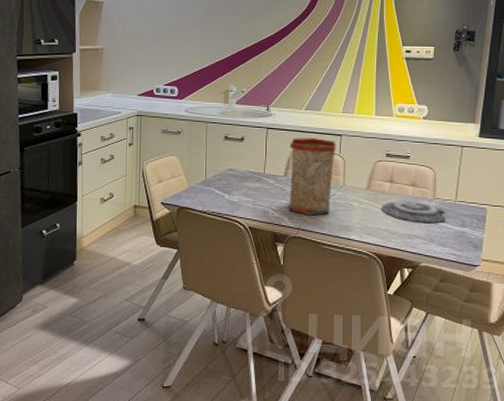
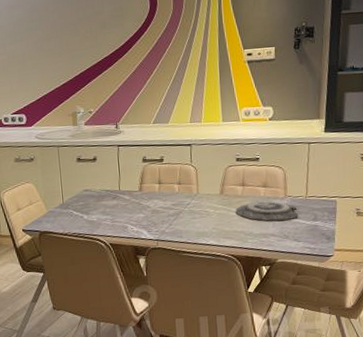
vase: present [289,138,336,216] -> none [143,150,187,227]

